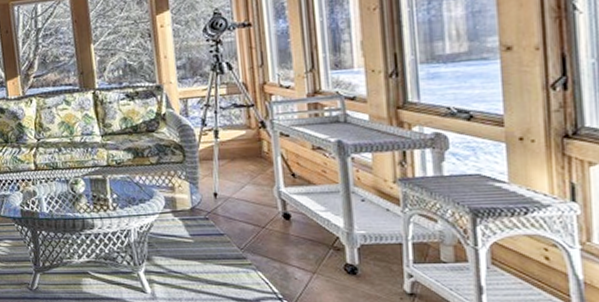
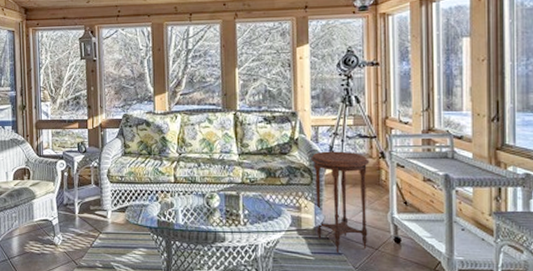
side table: none [181,123,253,234] -> present [311,151,370,253]

